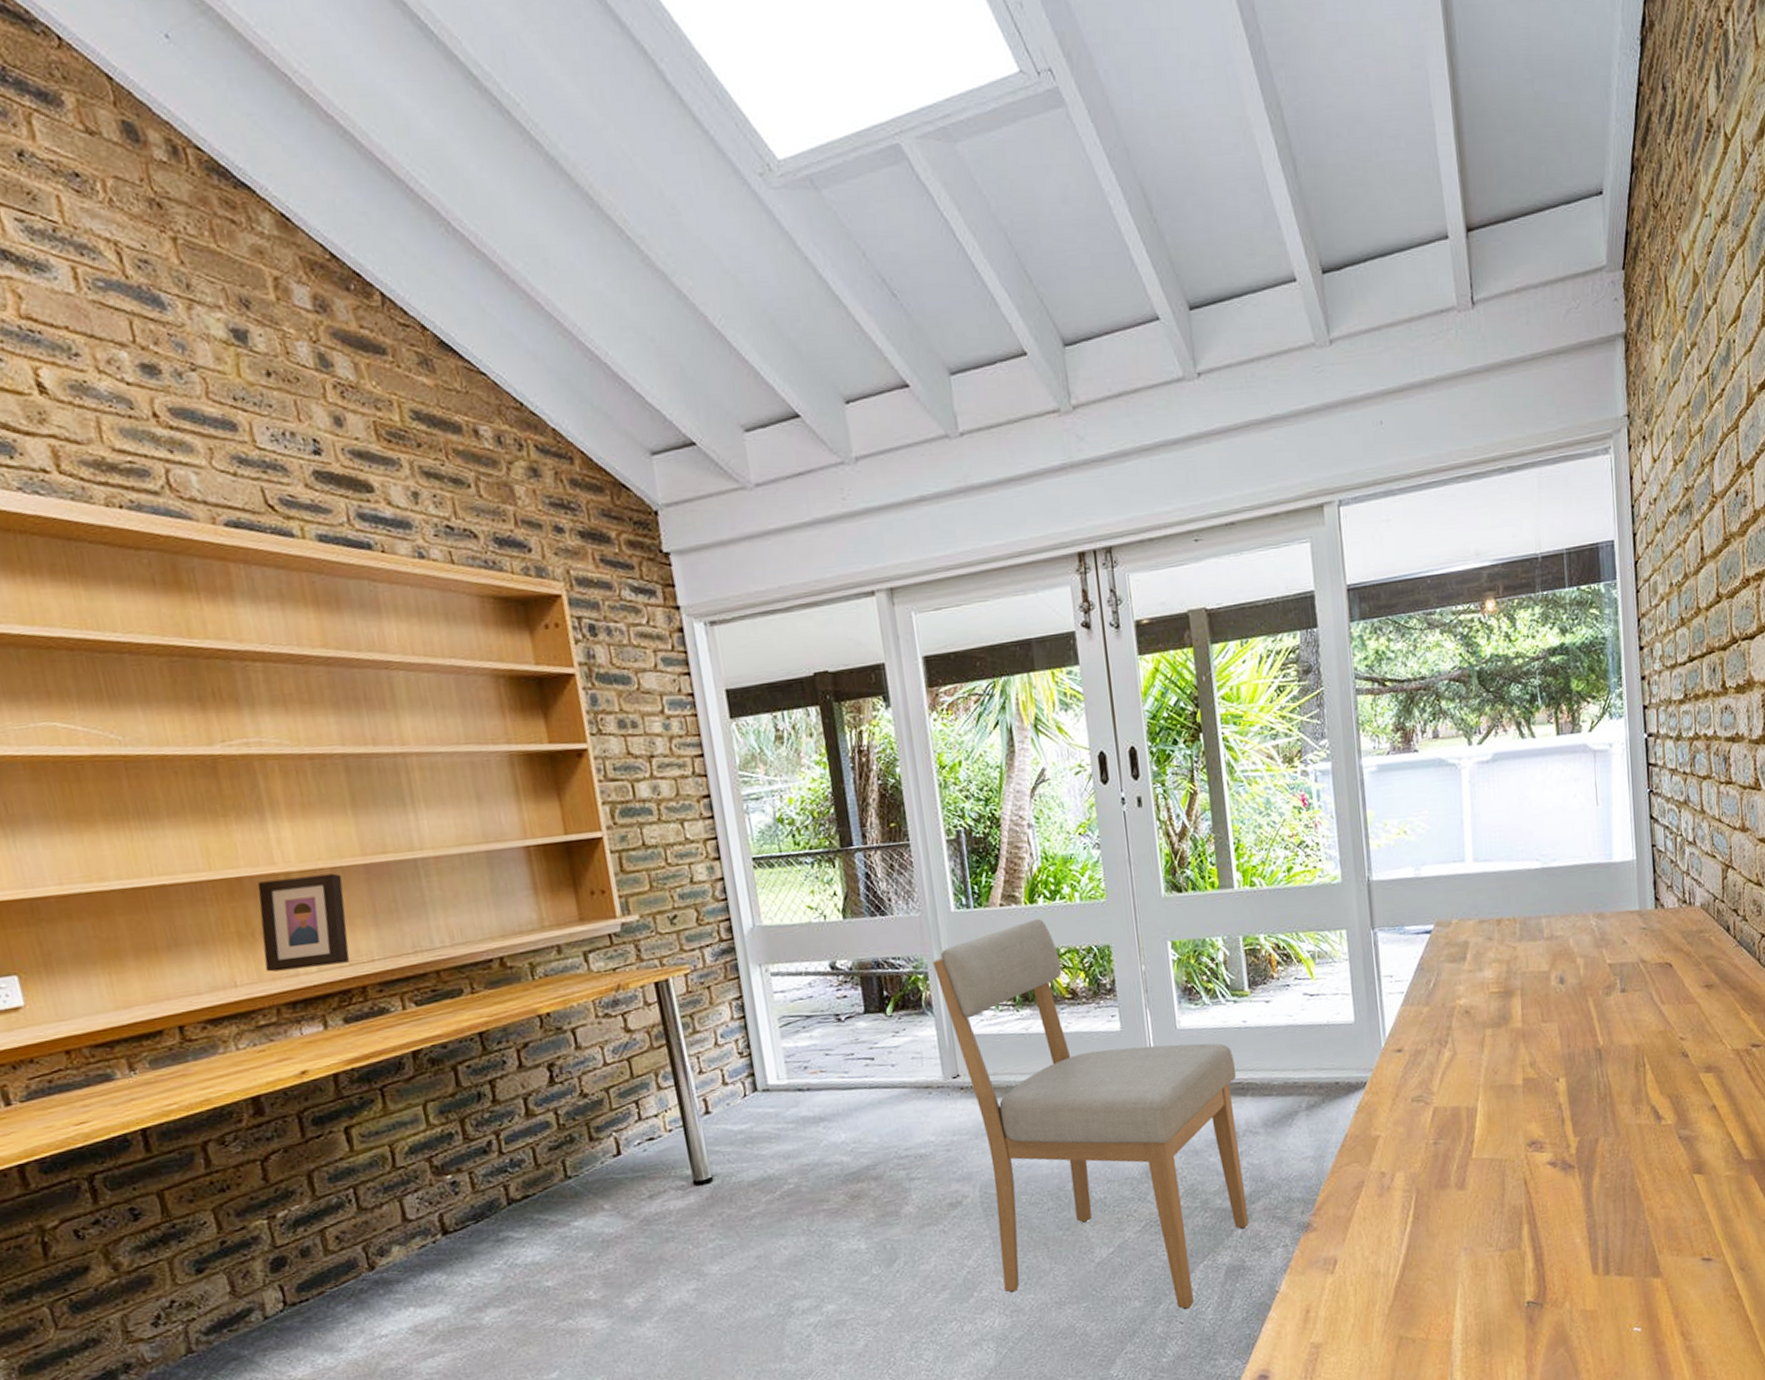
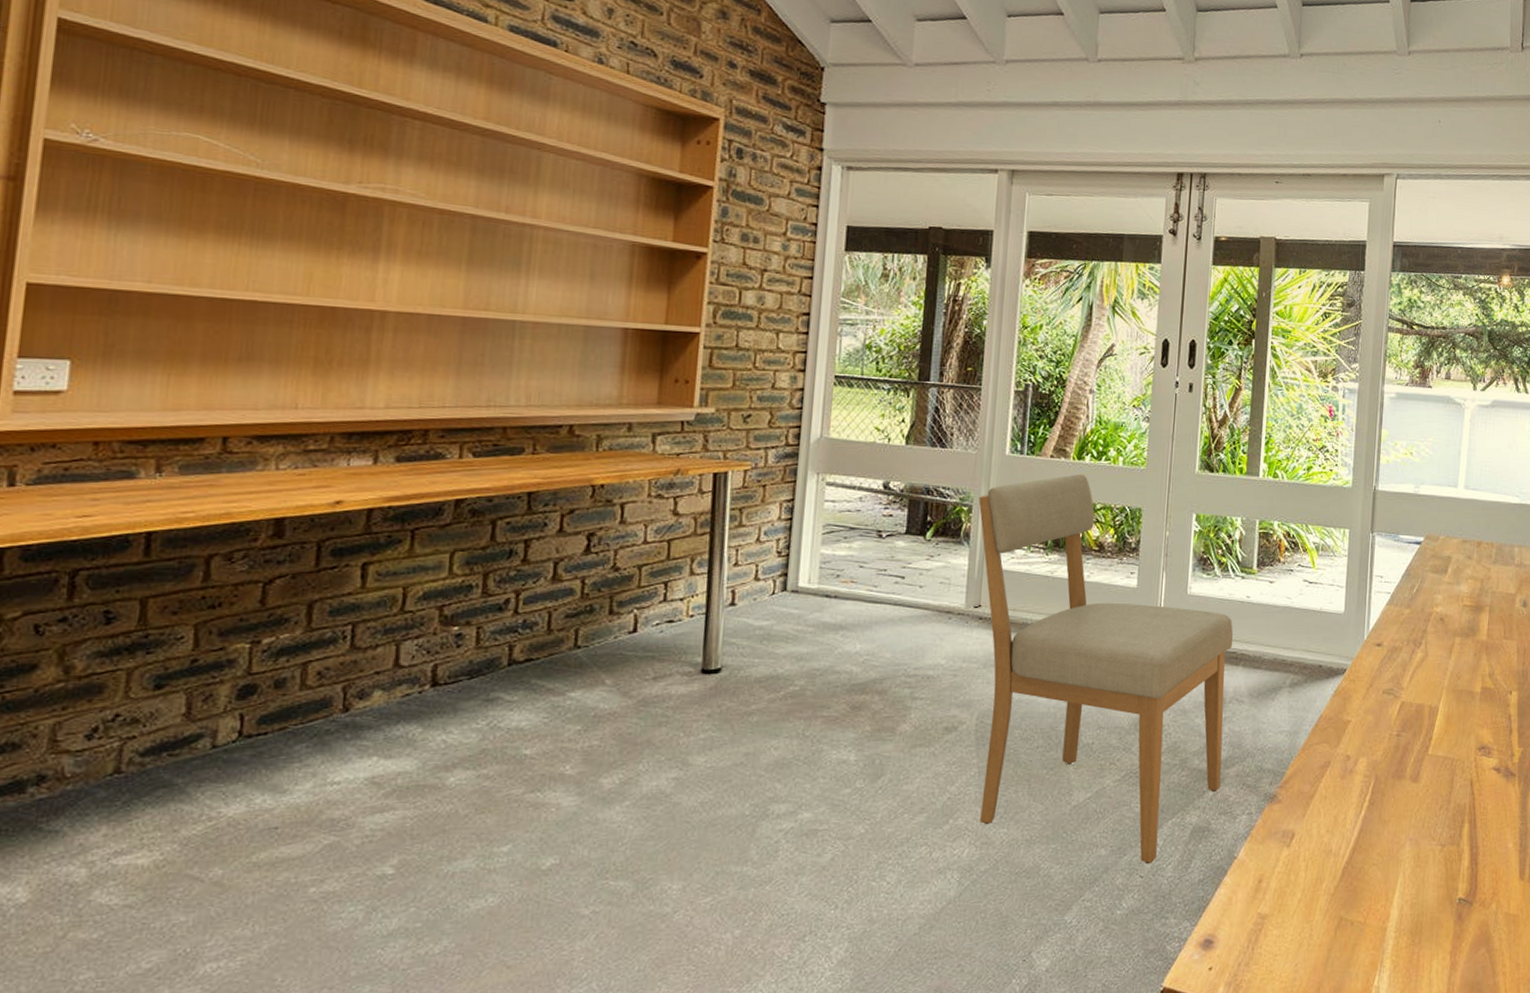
picture frame: present [257,873,350,972] -> none [331,315,437,405]

